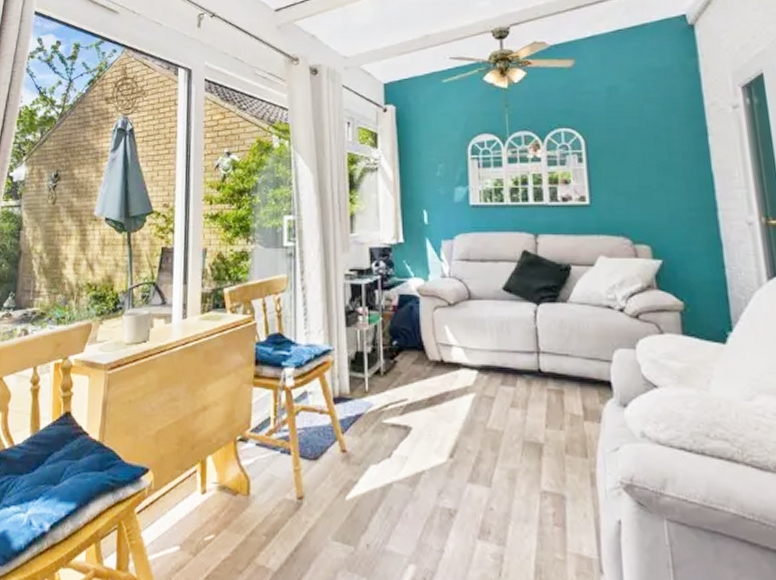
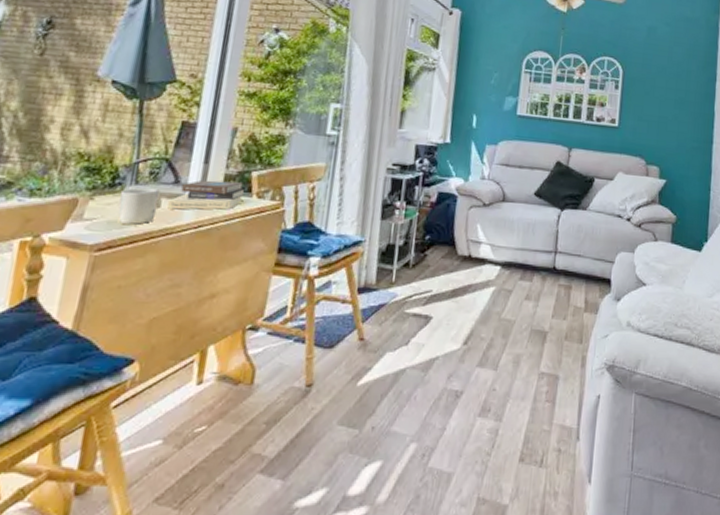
books: none [158,299,220,329] -> present [166,180,245,210]

